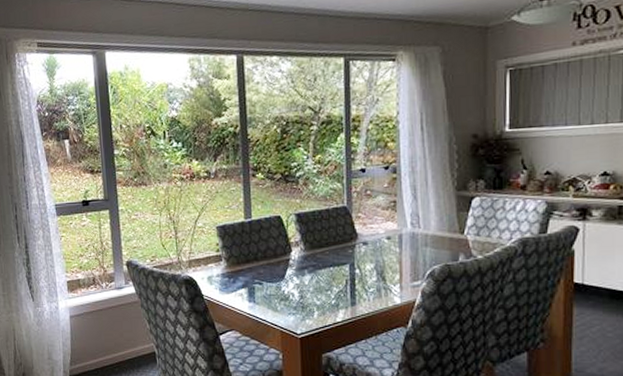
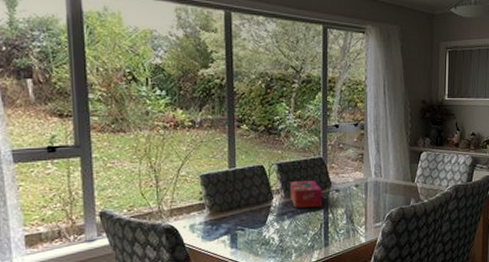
tissue box: none [309,232,348,263] -> present [289,180,322,209]

